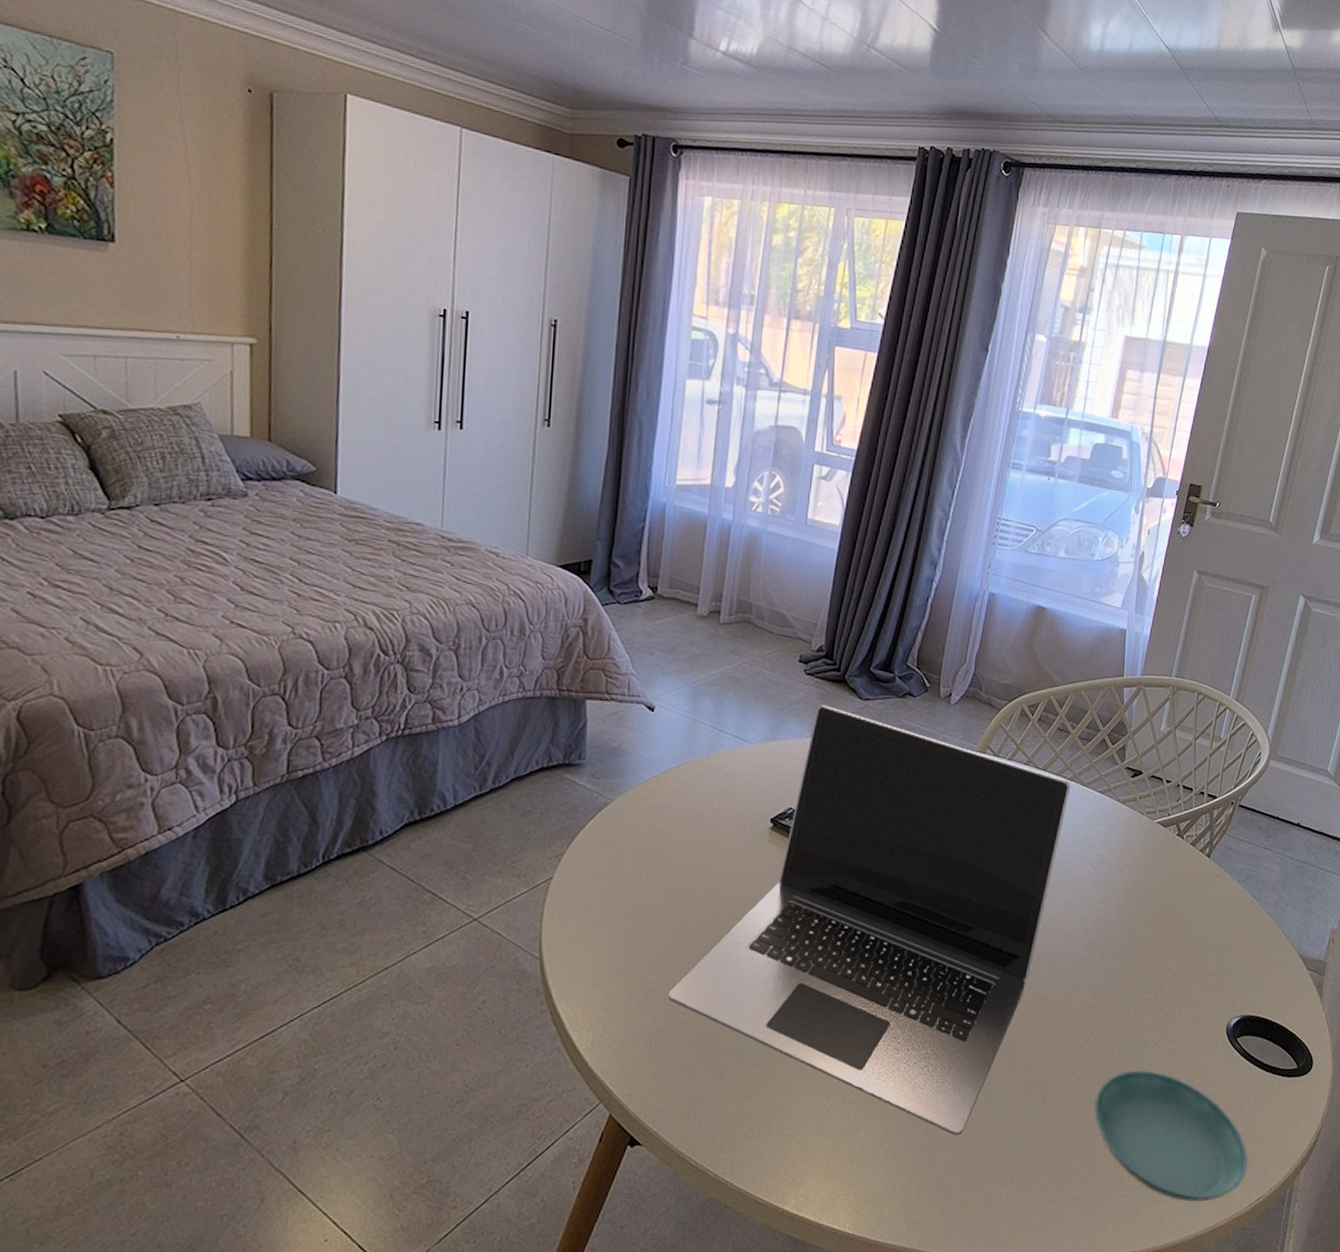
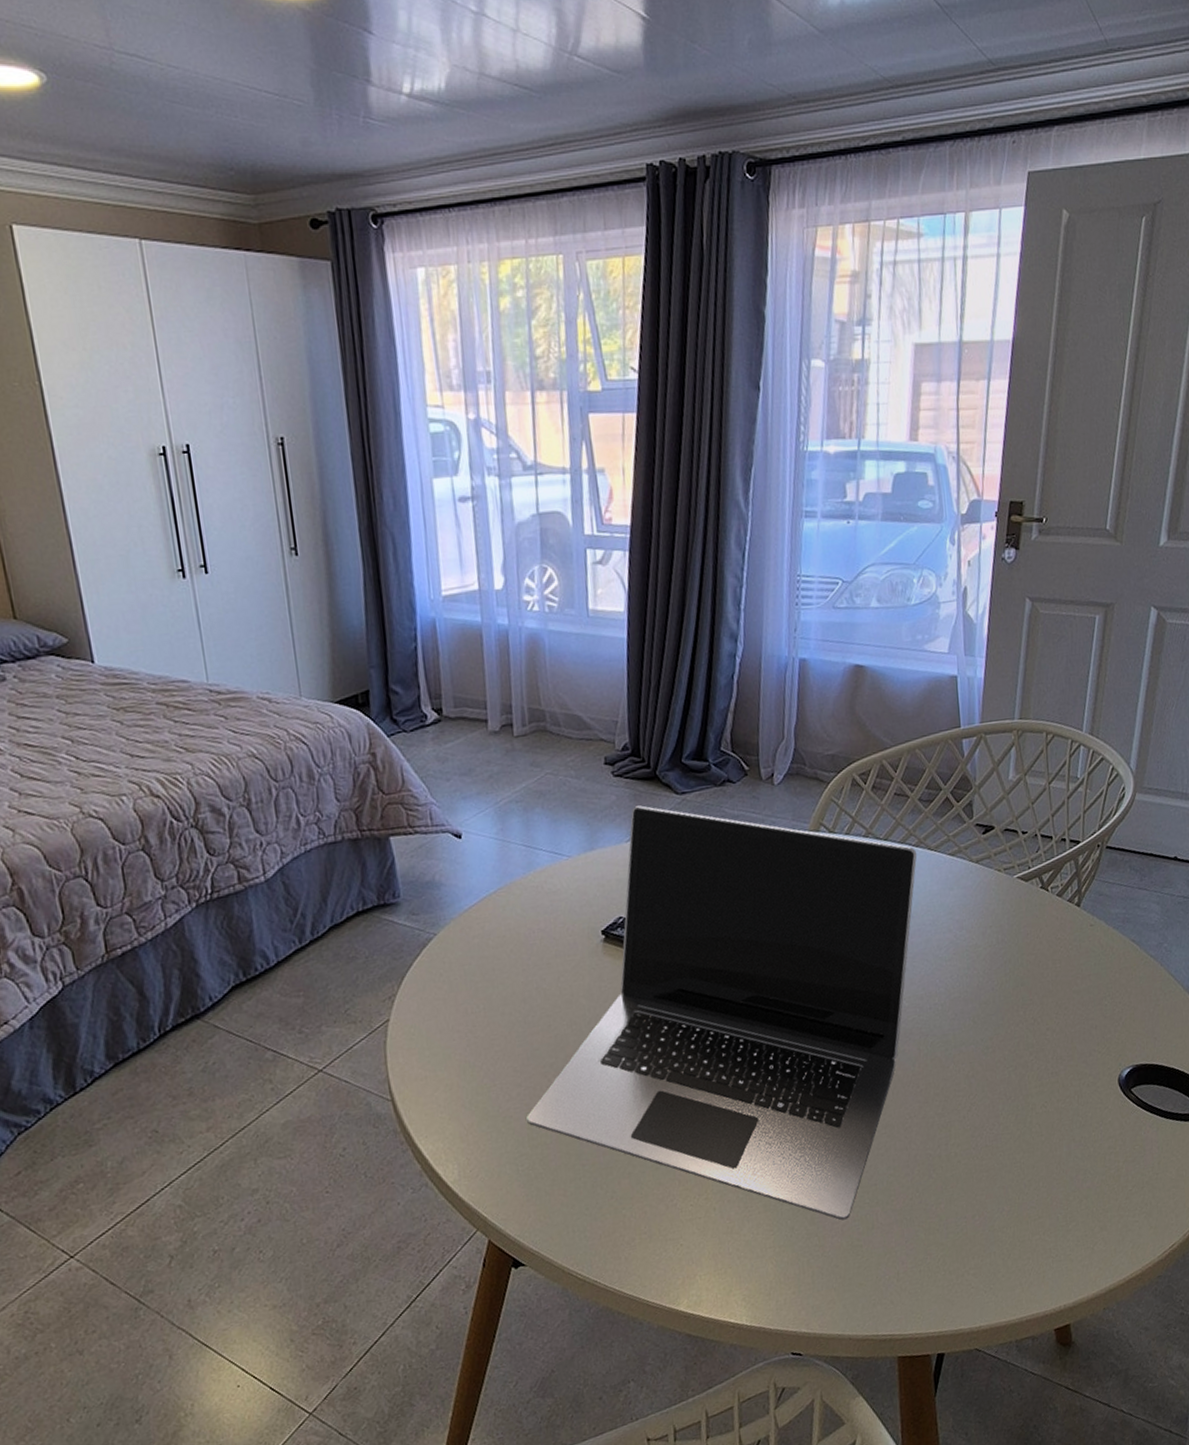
saucer: present [1094,1070,1247,1202] -> none [985,1133,1156,1257]

